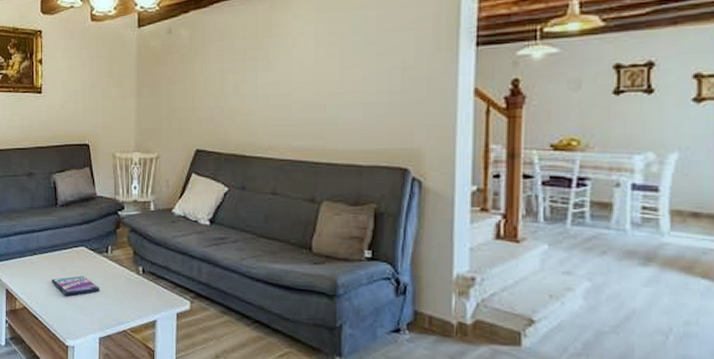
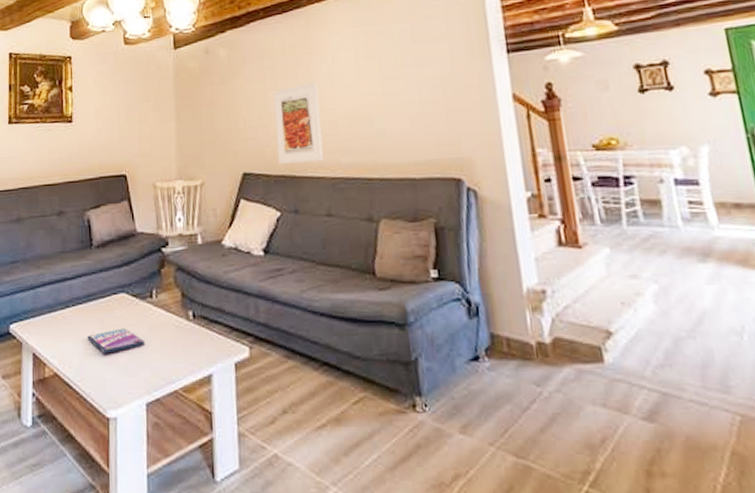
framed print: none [230,66,276,143] -> present [273,82,324,164]

